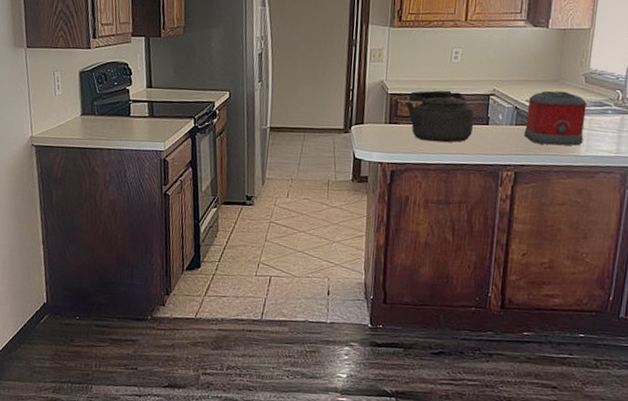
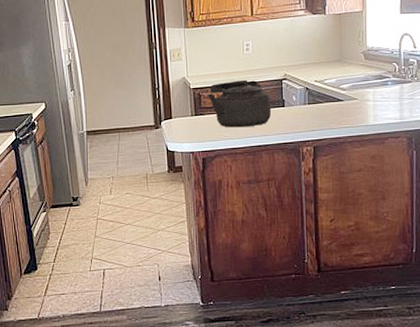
toaster: present [523,90,587,146] -> none [317,69,370,119]

